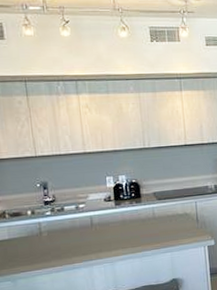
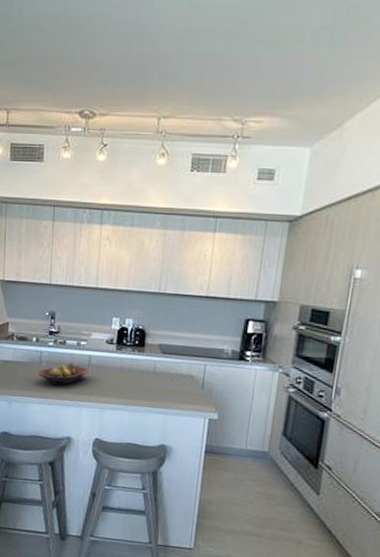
fruit bowl: none [39,226,93,253] -> present [37,362,89,386]

